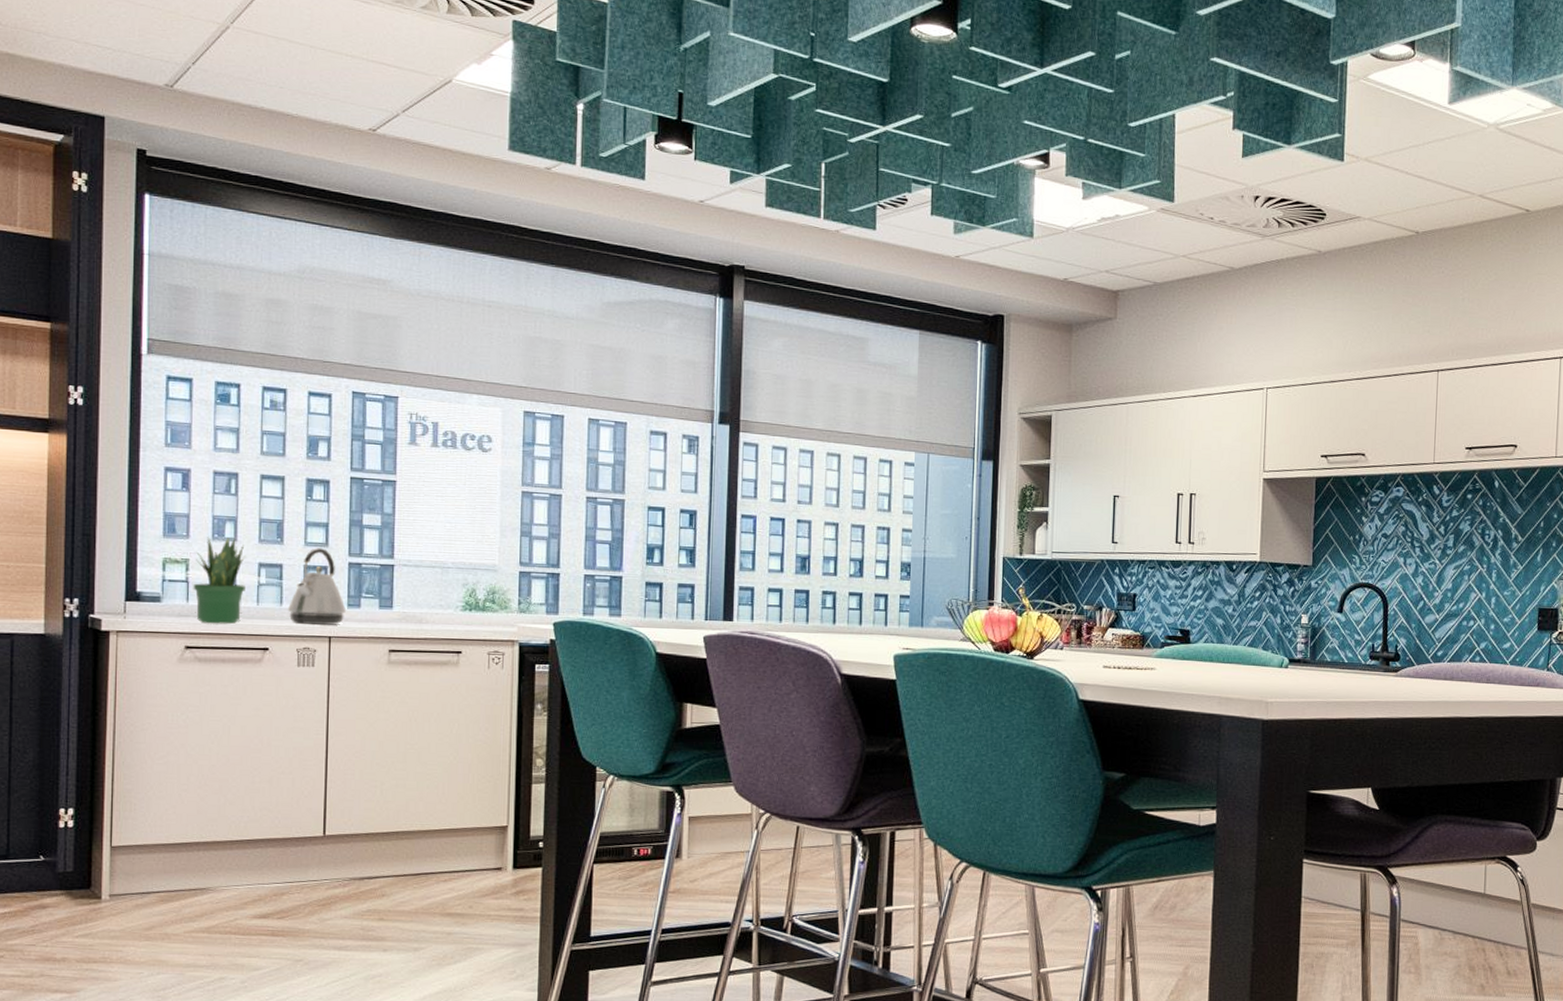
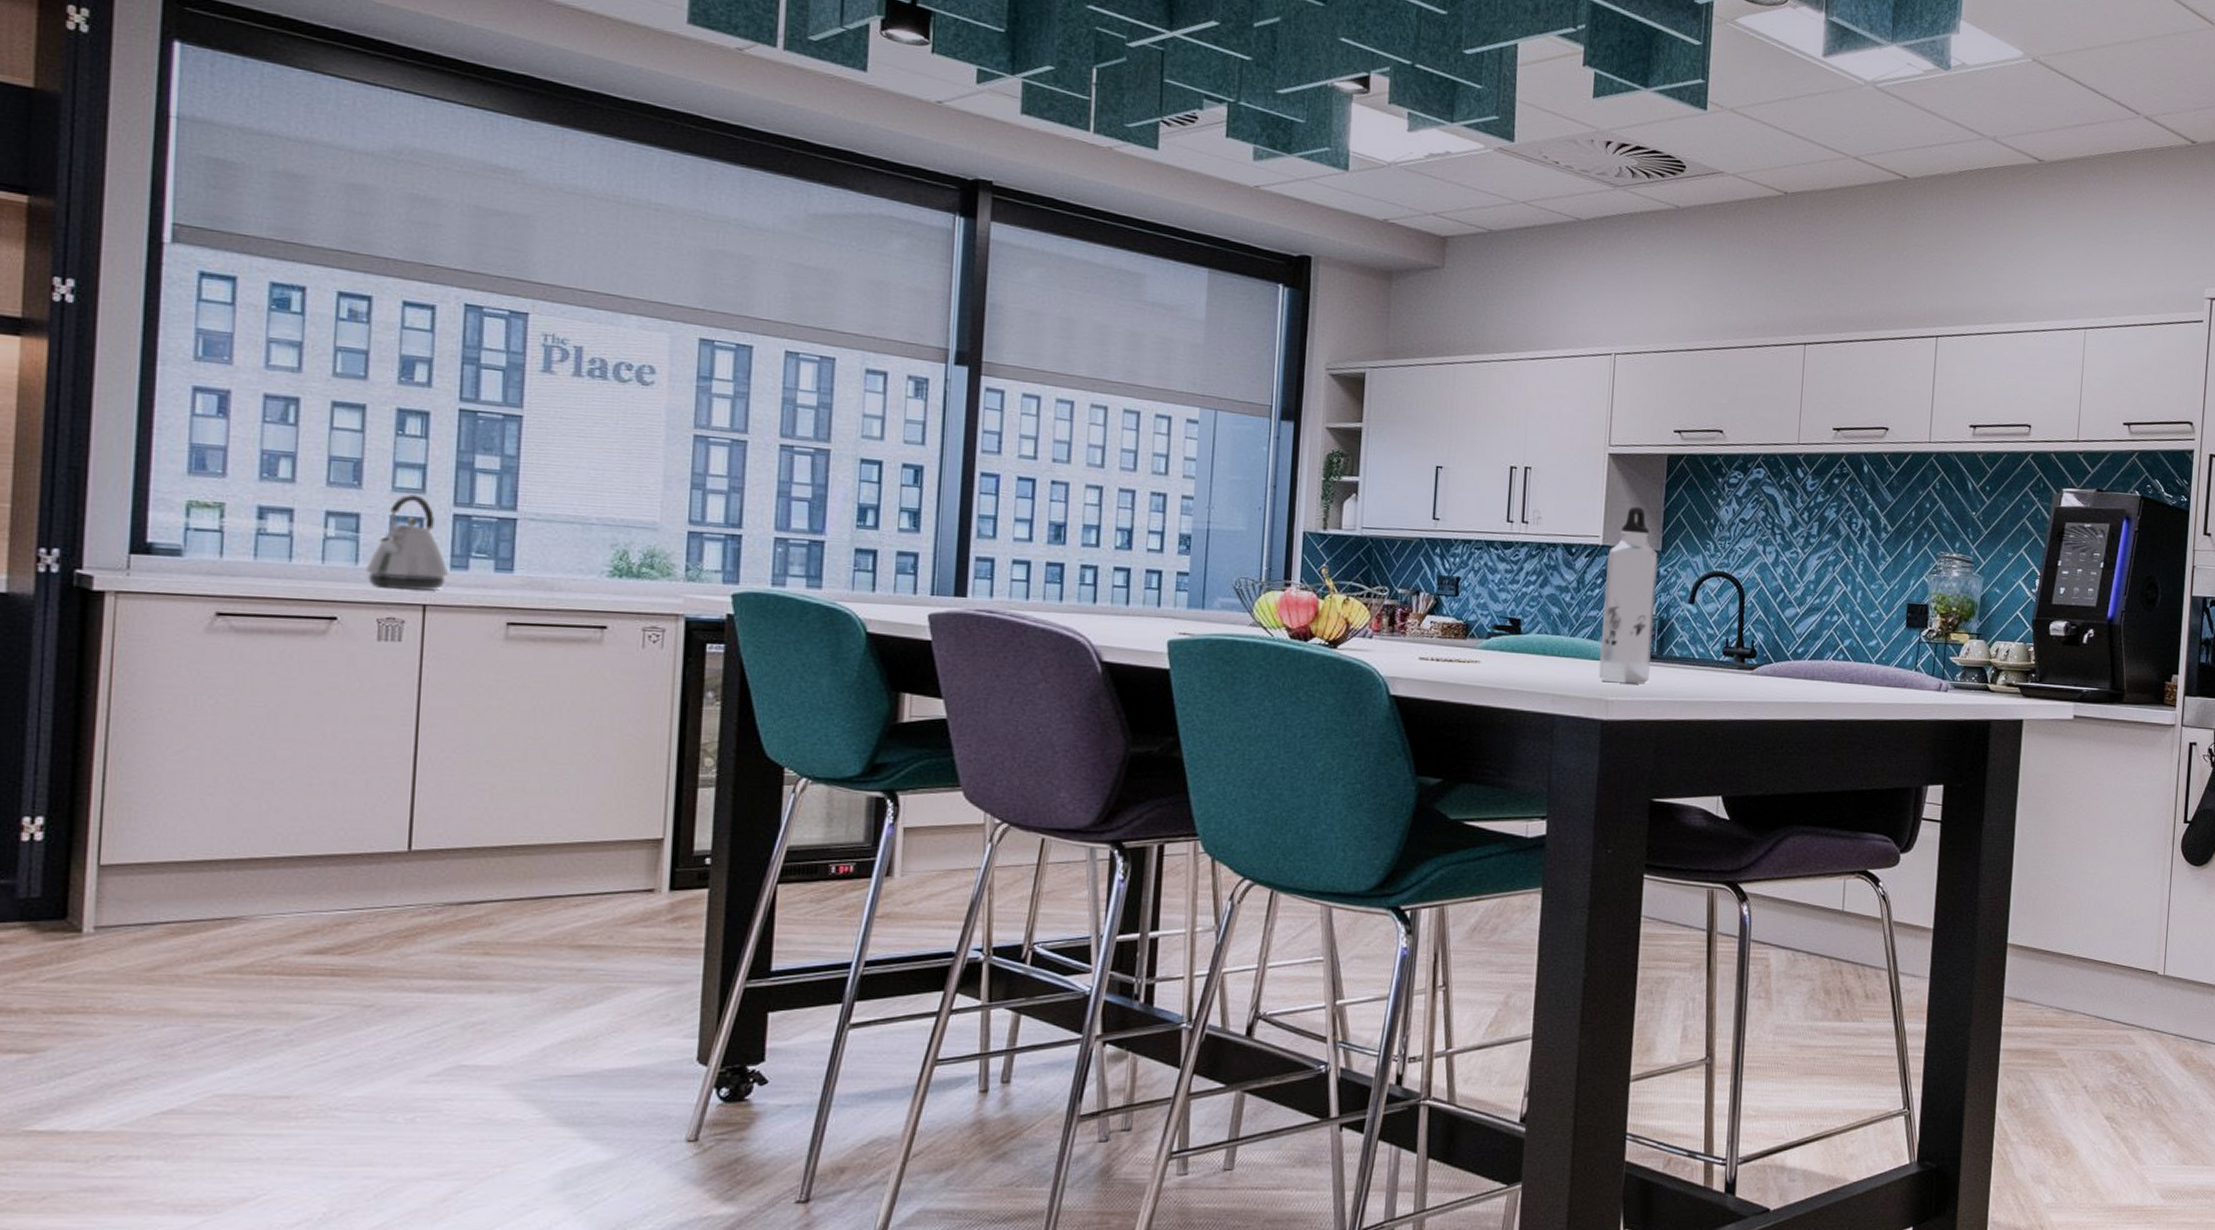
planter: present [193,535,246,625] -> none [229,474,308,587]
water bottle: none [1259,526,1310,687] -> present [1598,506,1658,684]

